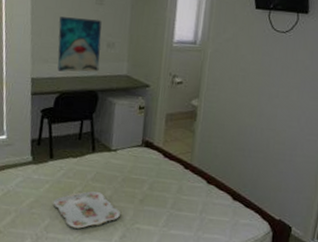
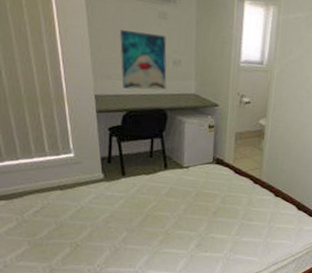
serving tray: present [53,191,120,229] -> none [129,205,195,240]

